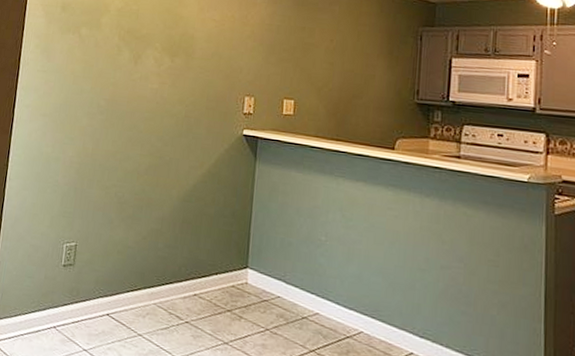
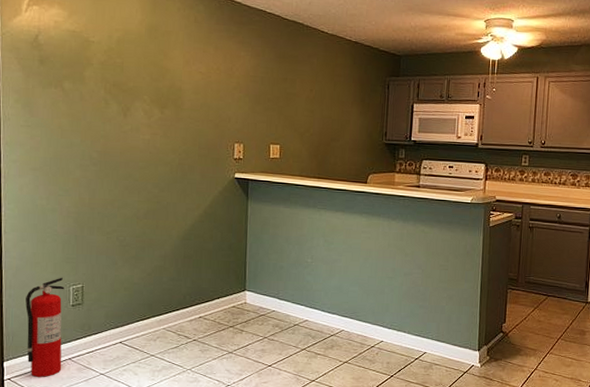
fire extinguisher: none [13,232,59,346] -> present [25,277,65,377]

